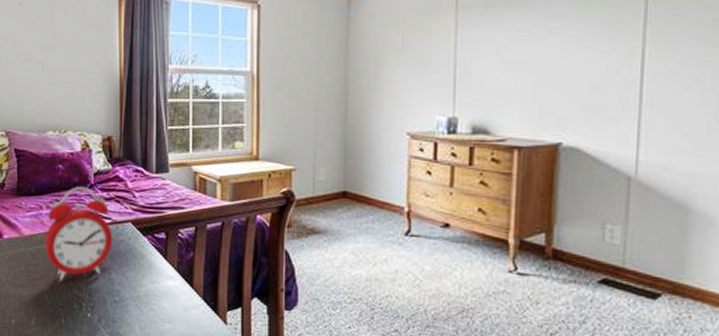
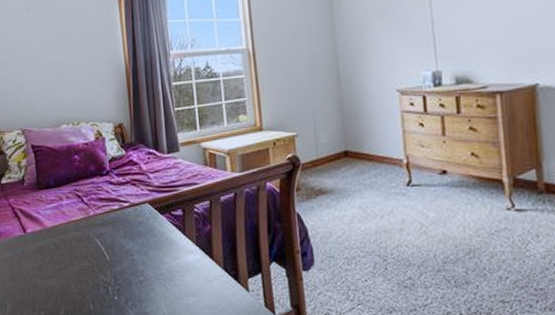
alarm clock: present [45,187,113,281] -> none [67,174,133,268]

